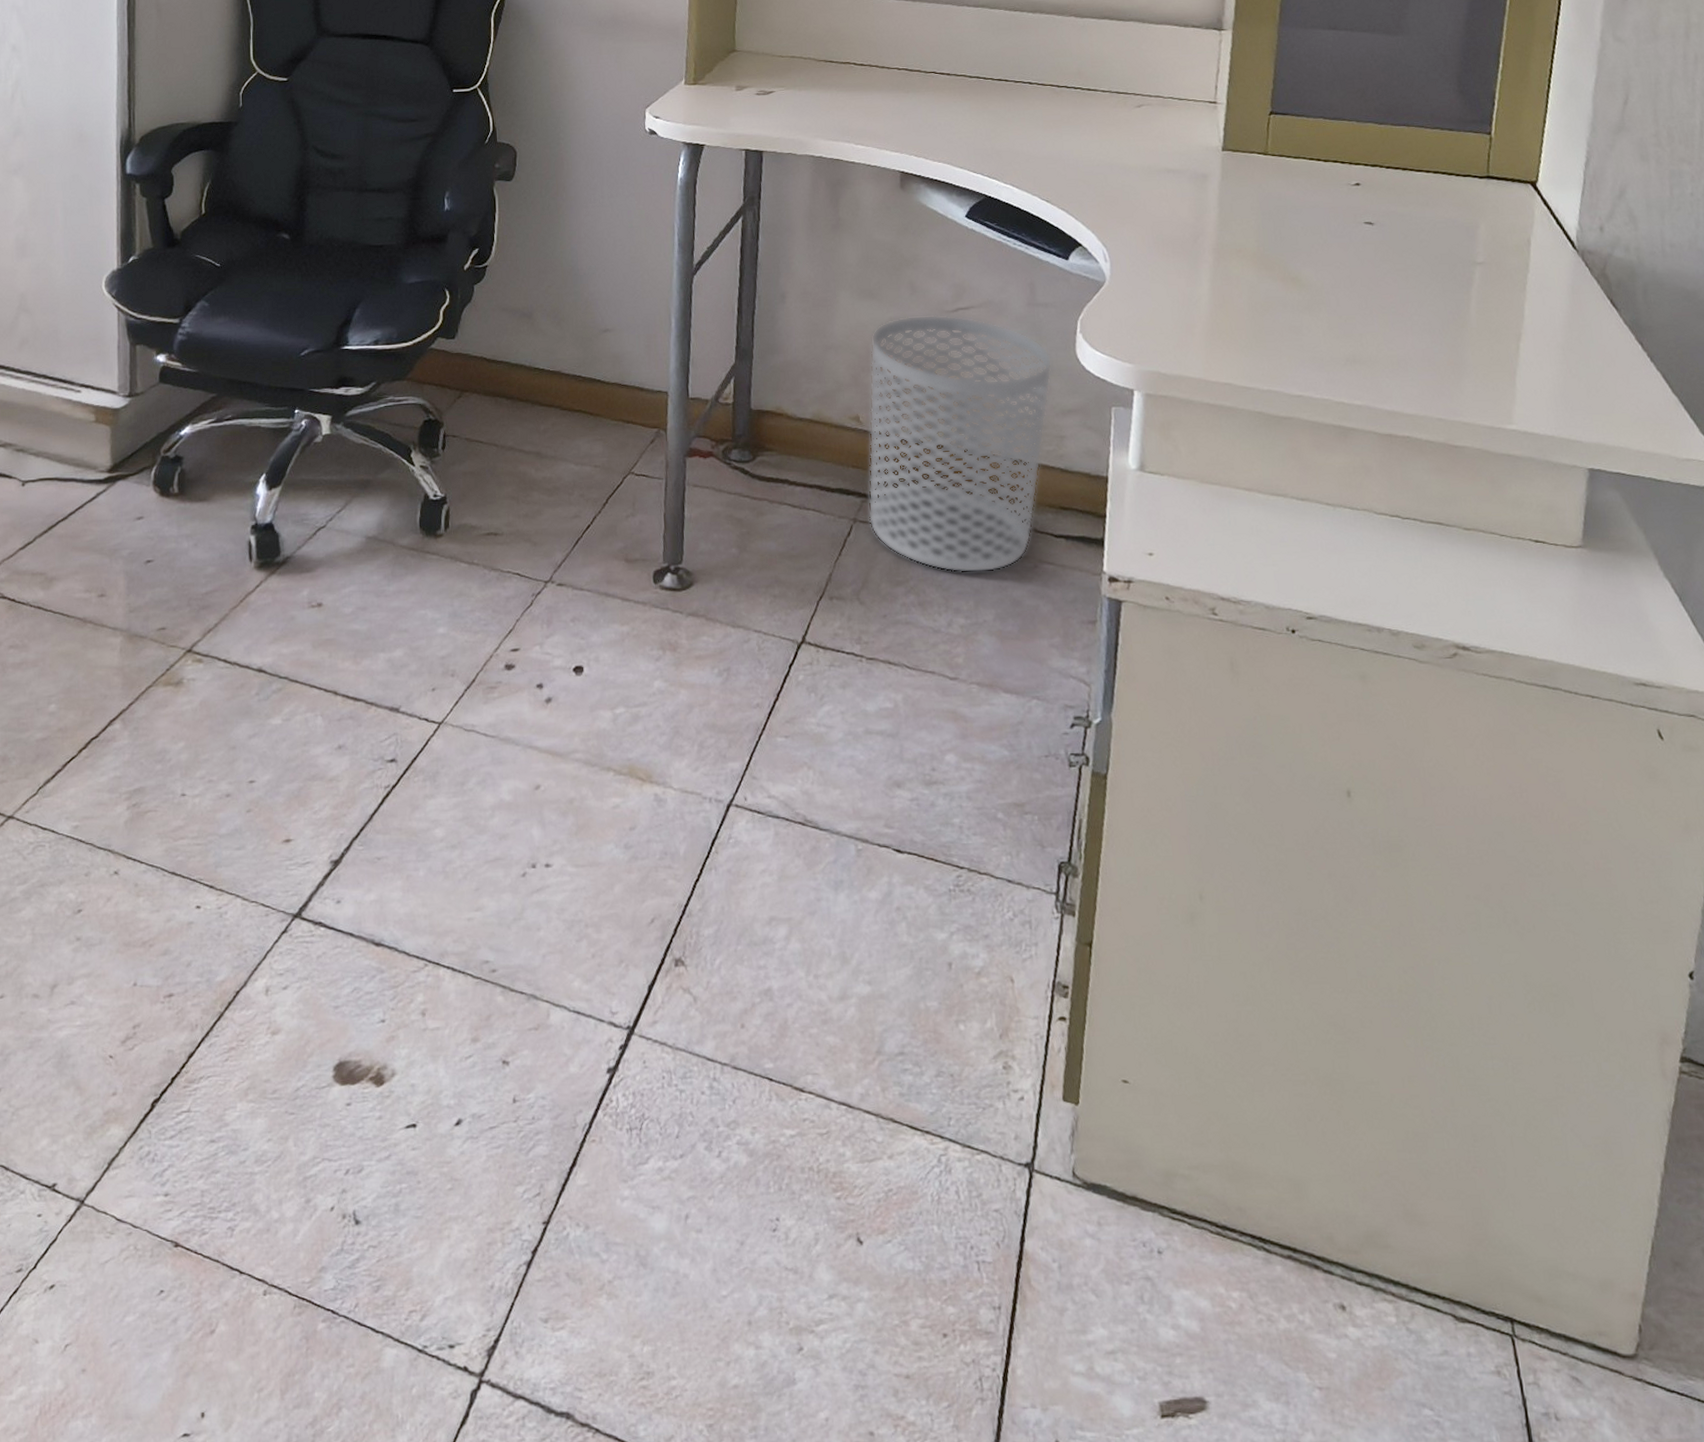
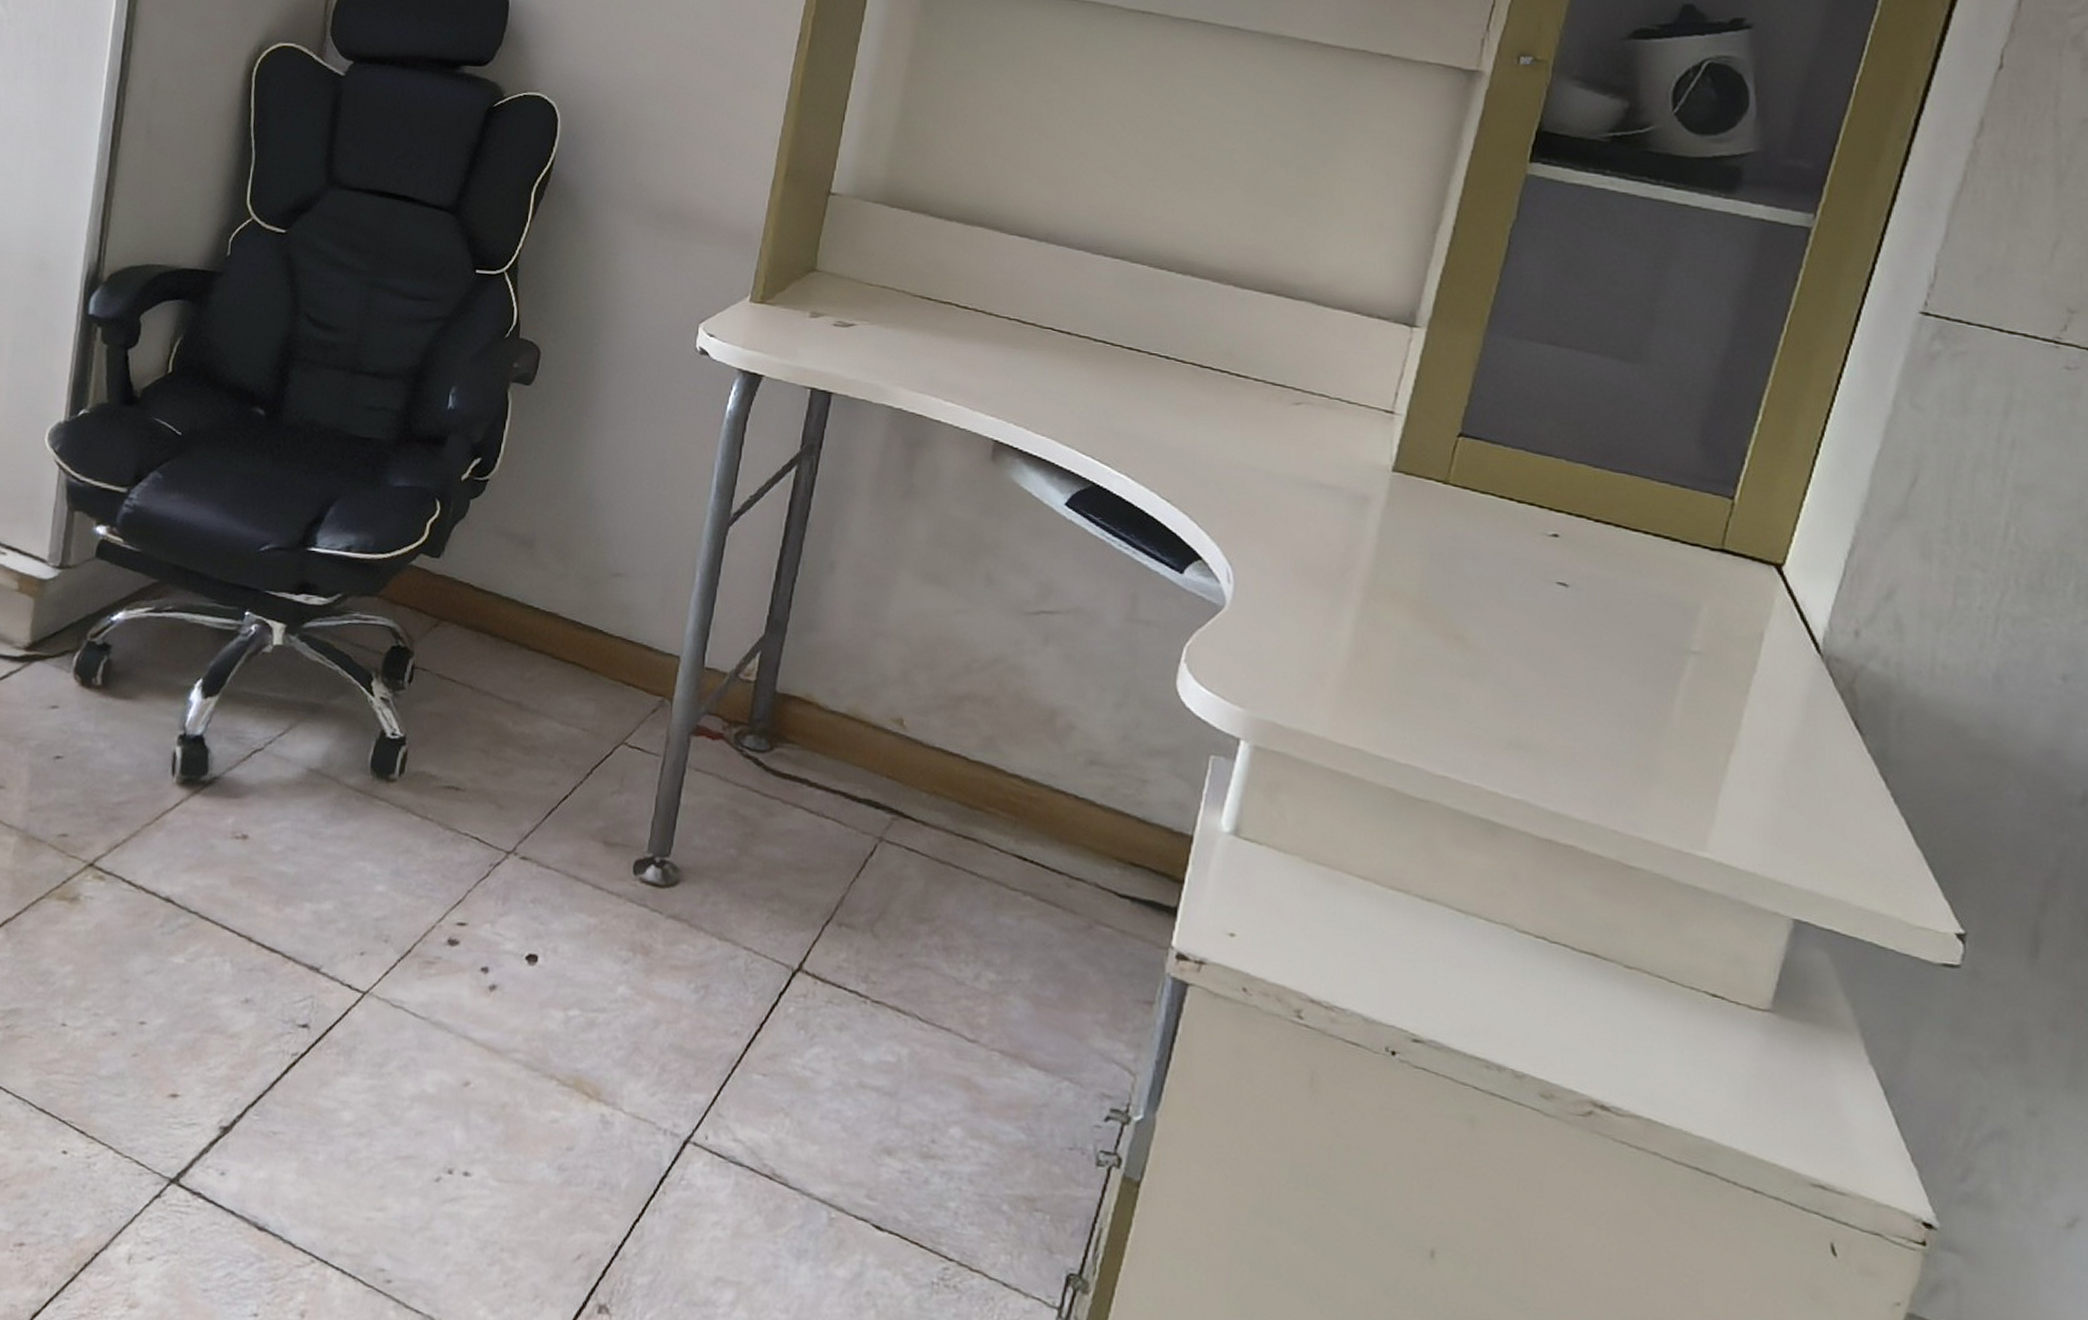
waste bin: present [868,314,1053,573] -> none [897,611,1146,925]

